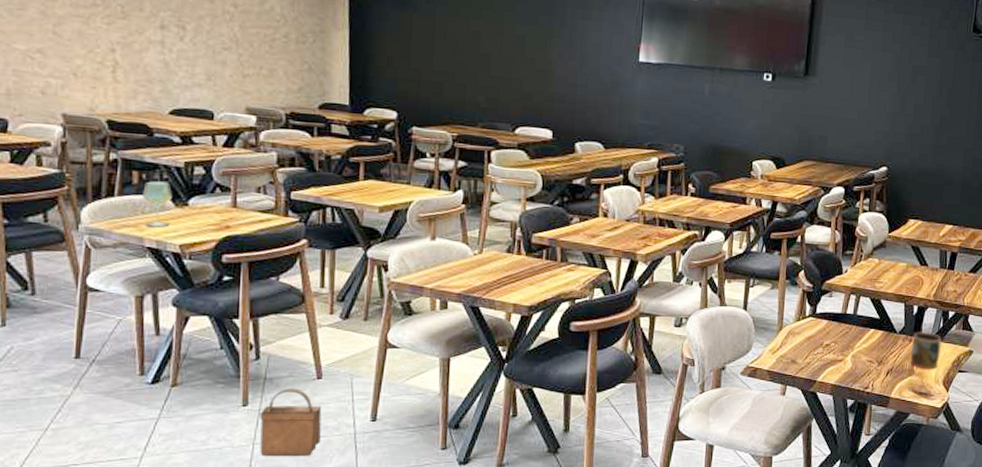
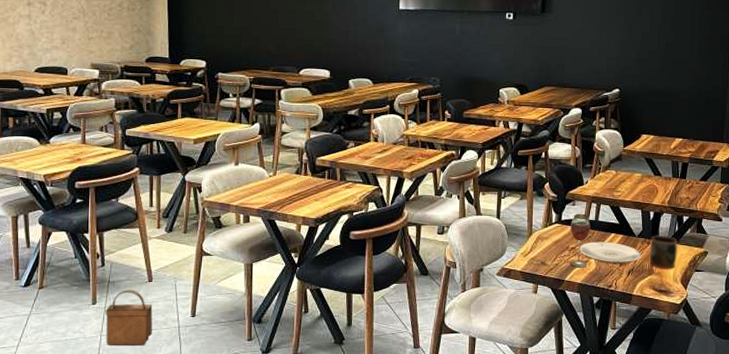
wine glass: present [143,181,172,228] -> none [16,125,38,162]
wineglass: none [824,306,848,366] -> present [570,213,591,267]
plate: none [834,338,902,364] -> present [579,241,641,264]

